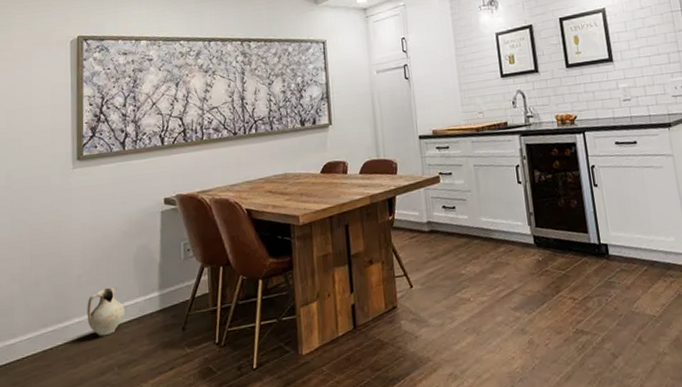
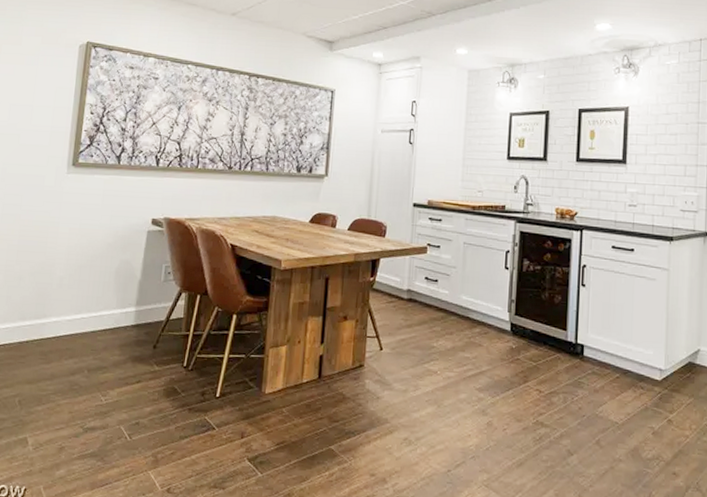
ceramic jug: present [87,286,126,337] -> none [64,294,102,340]

